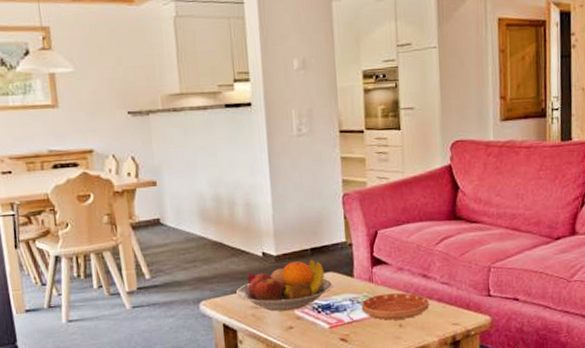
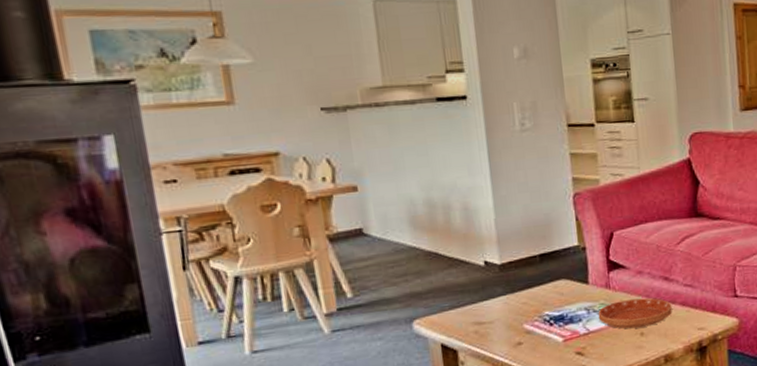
fruit bowl: present [236,258,334,311] -> none [455,265,567,327]

